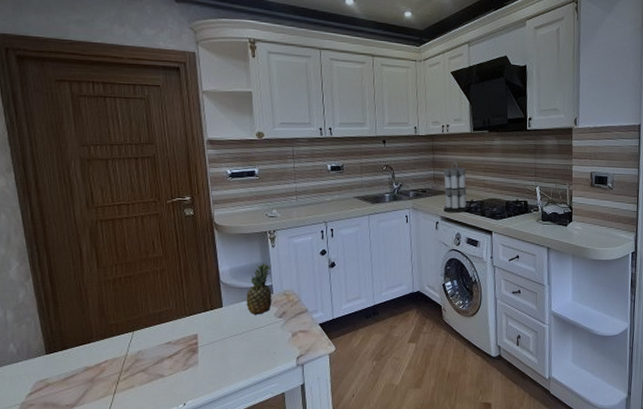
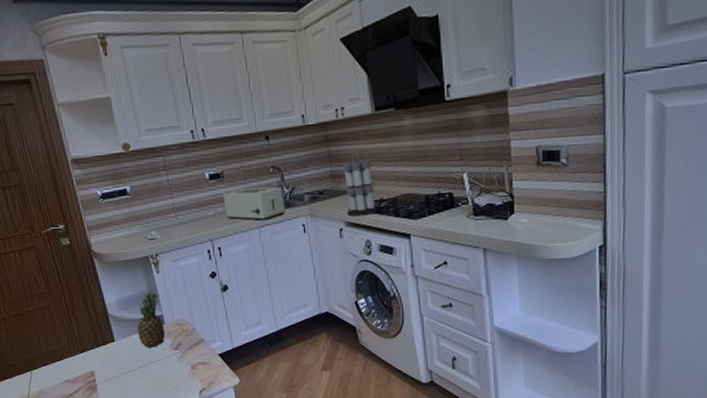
toaster: none [340,180,393,210] -> present [223,187,286,222]

